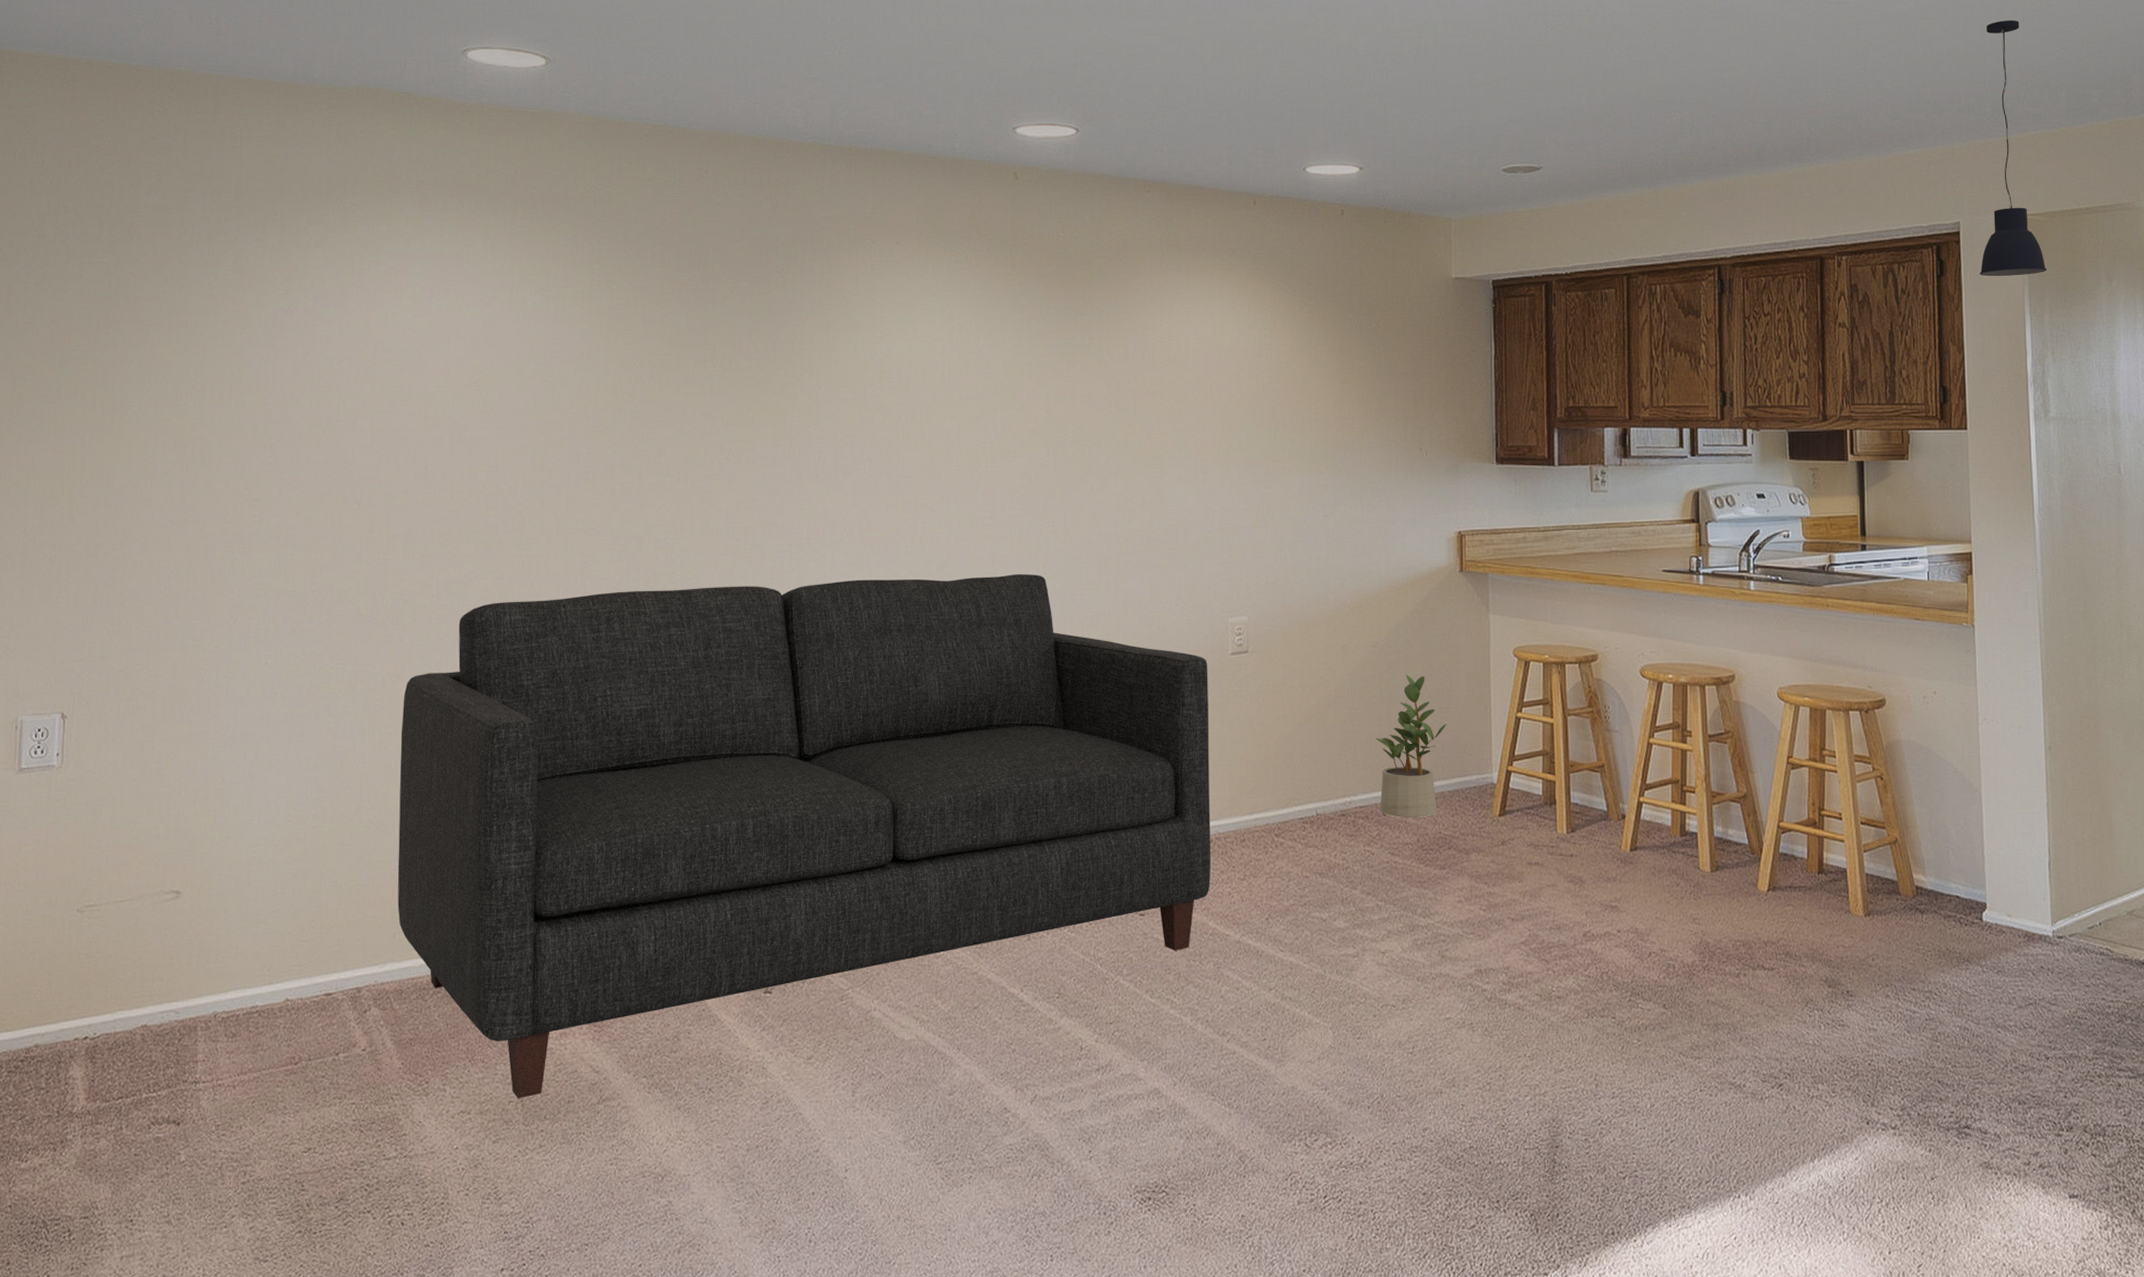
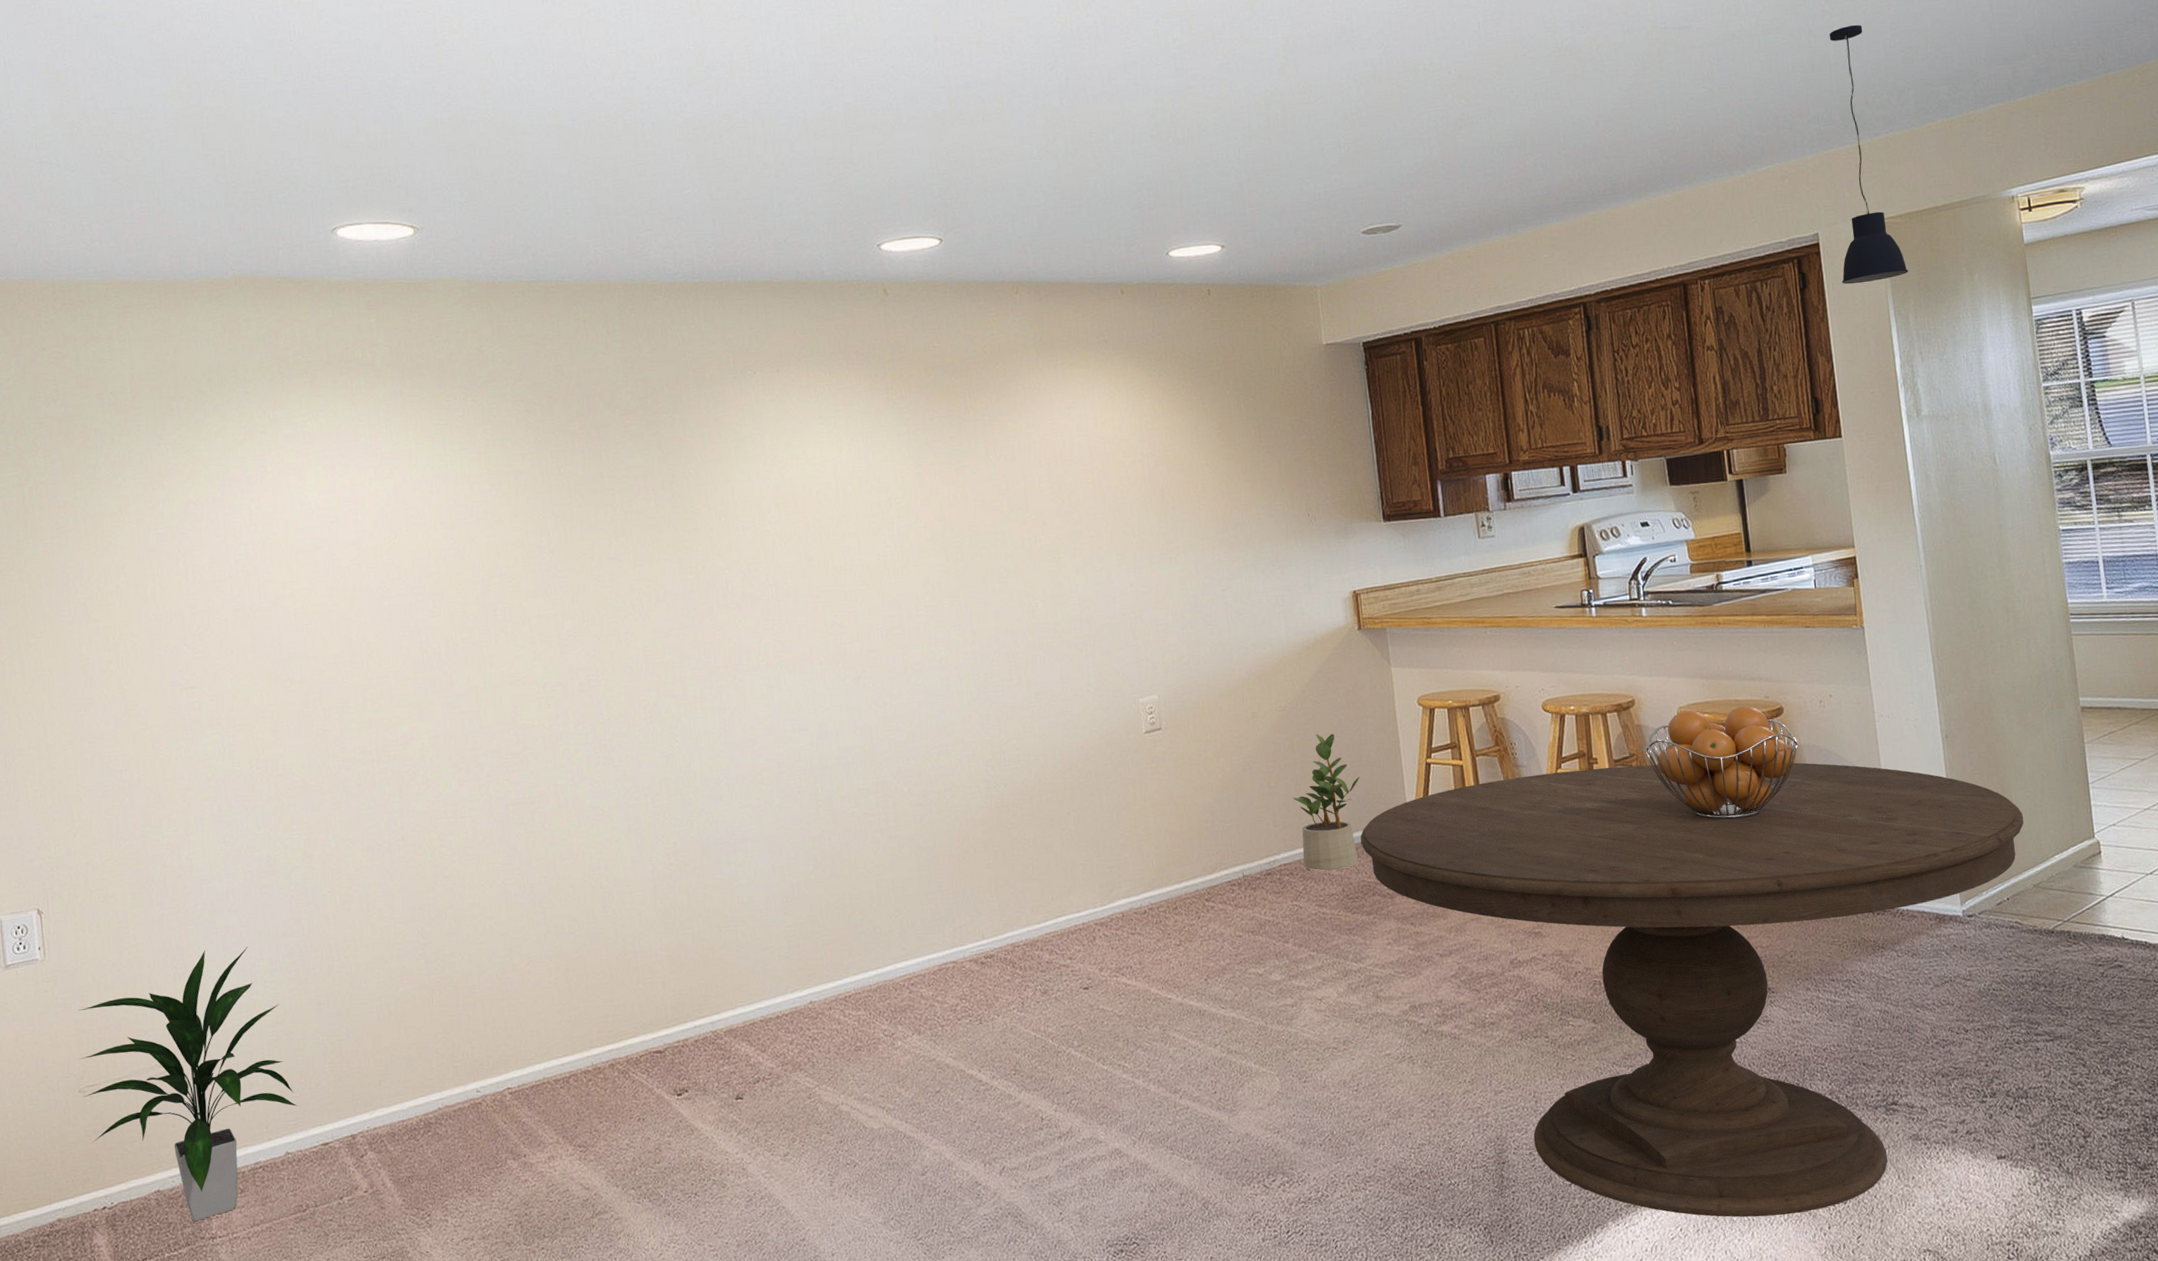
indoor plant: none [80,775,304,1062] -> present [78,947,297,1221]
sofa: present [397,573,1210,1099] -> none [358,677,1149,1222]
dining table: none [1440,741,2123,1234] -> present [1360,762,2024,1218]
fruit basket: none [1741,692,1898,810] -> present [1644,706,1799,820]

